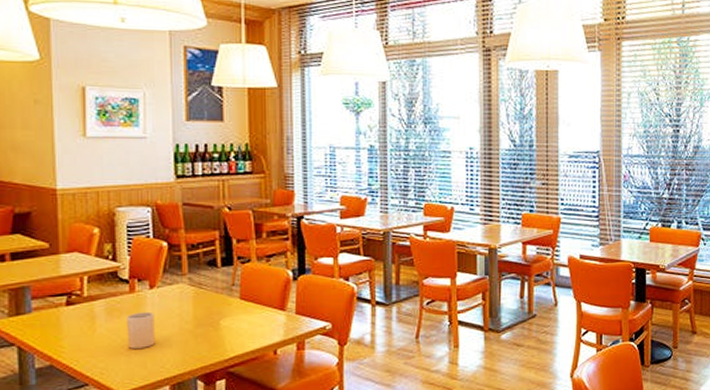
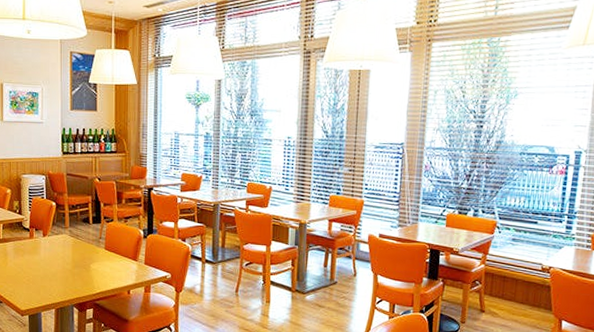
mug: present [127,311,155,349] -> none [28,253,46,280]

